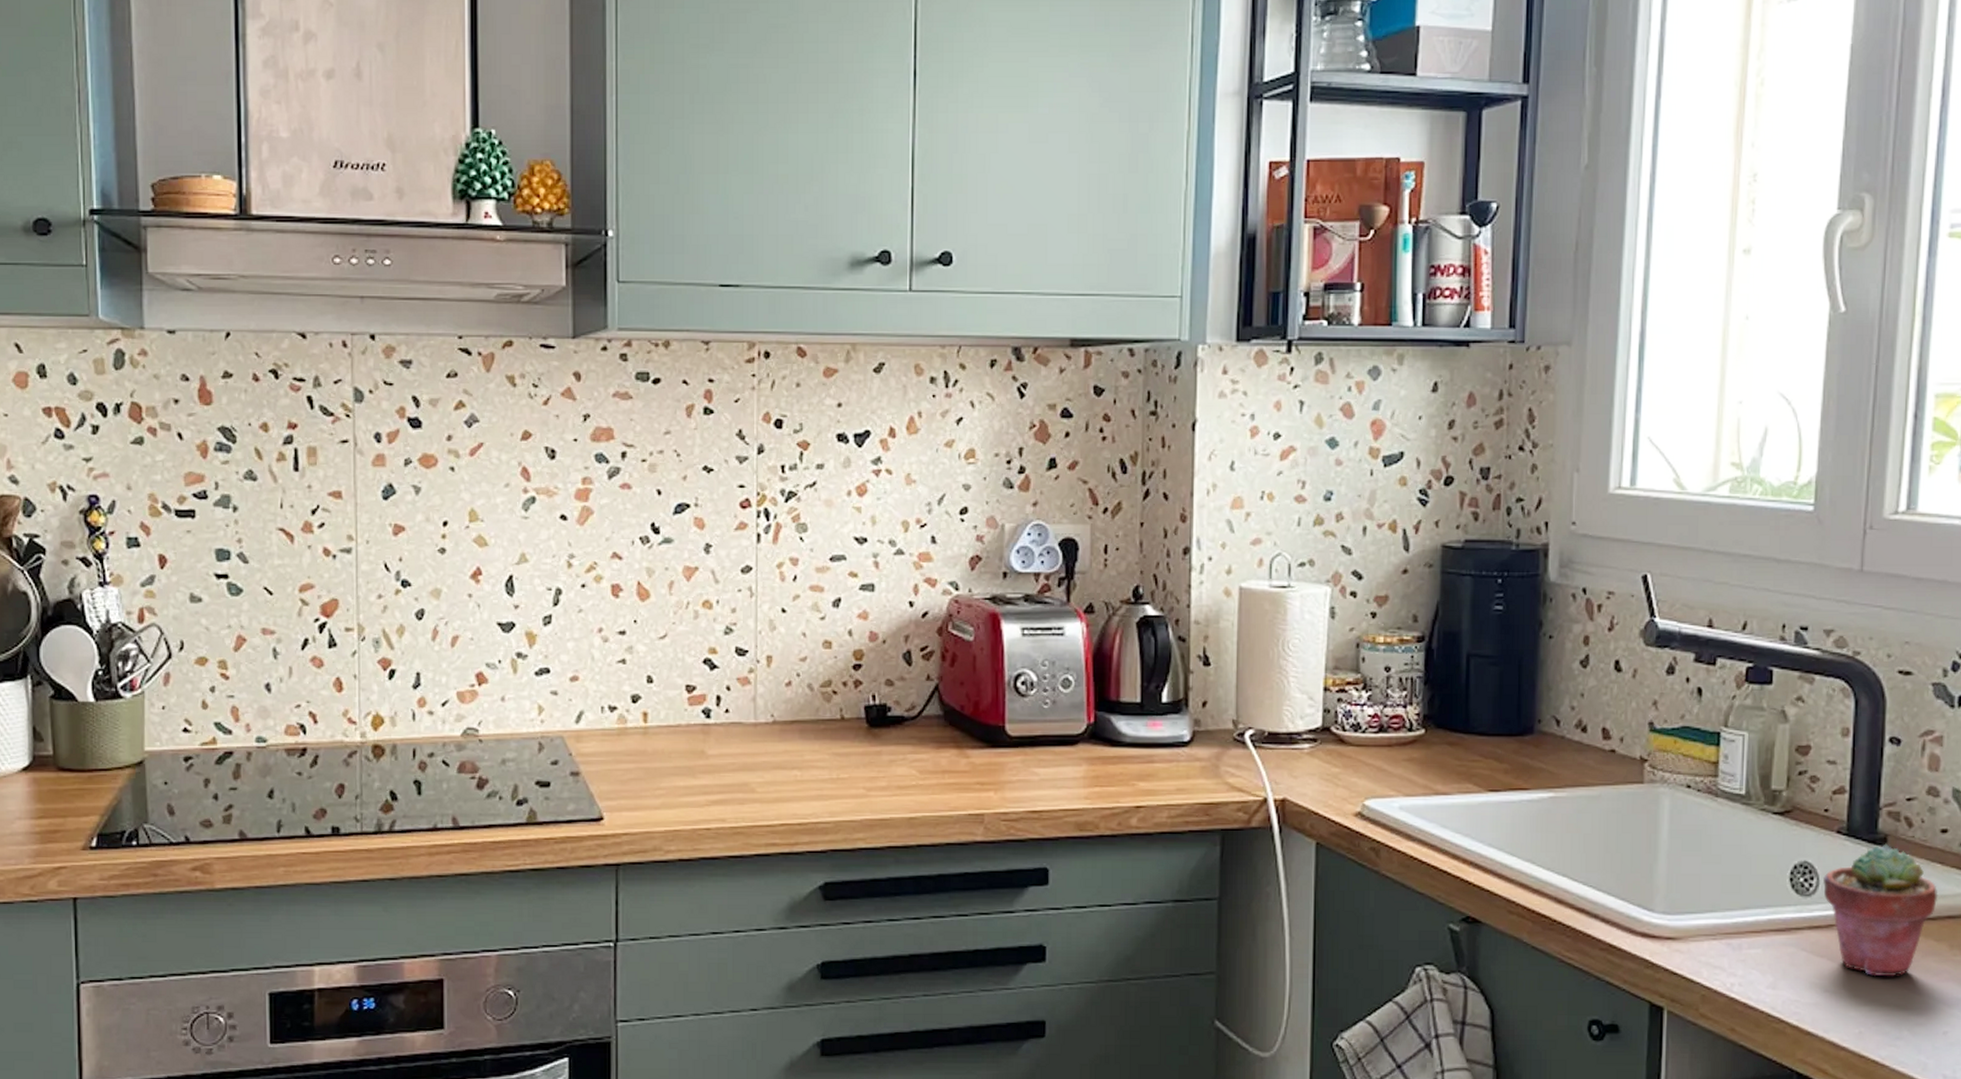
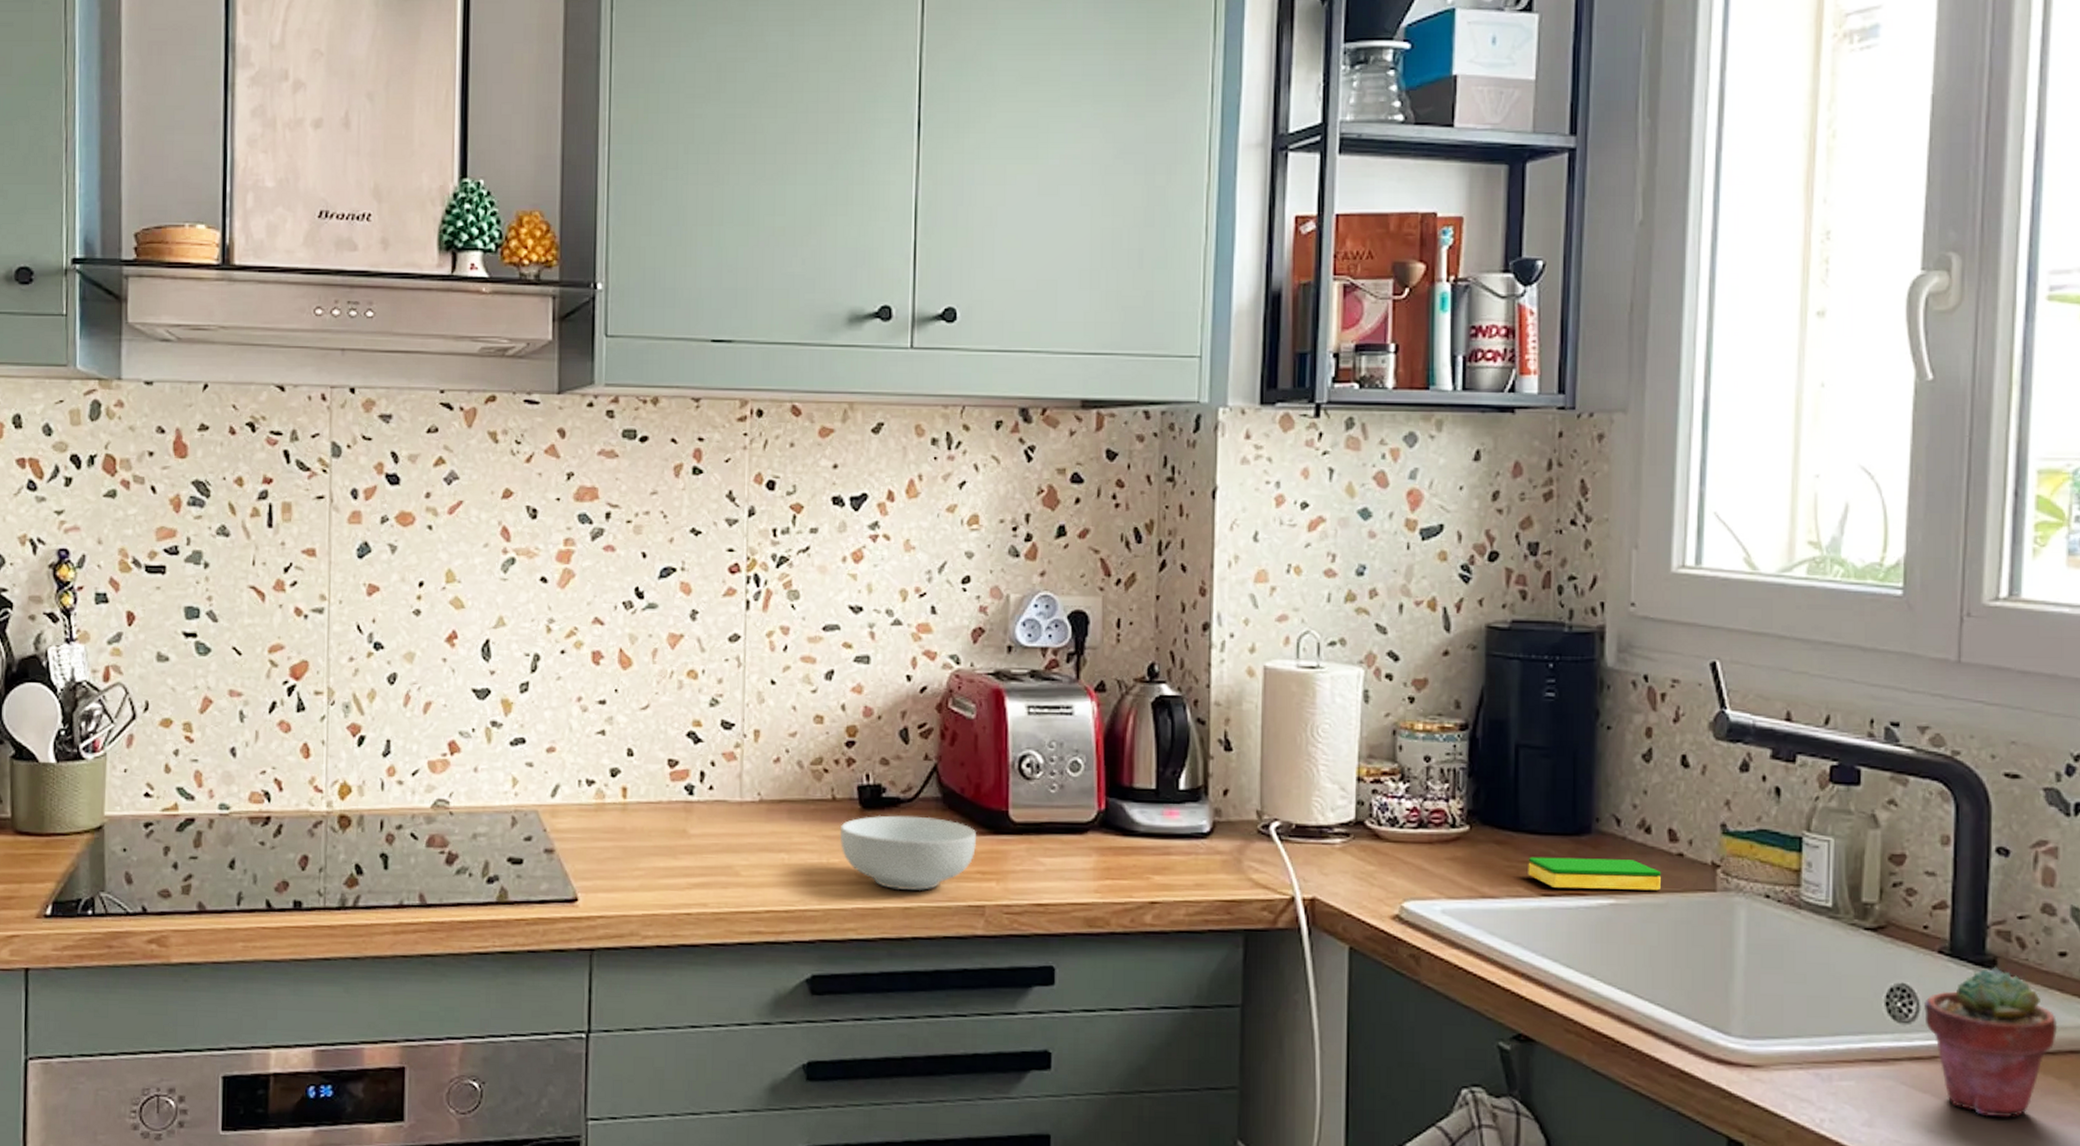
cereal bowl: none [848,732,976,801] -> present [839,815,977,890]
dish sponge: none [1477,756,1596,784] -> present [1528,857,1662,891]

